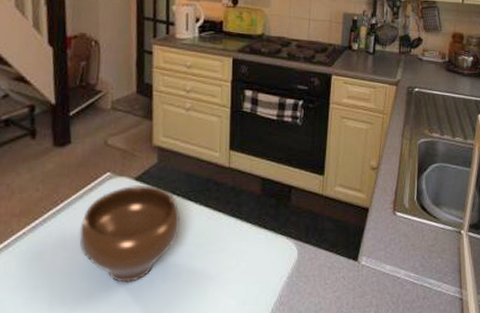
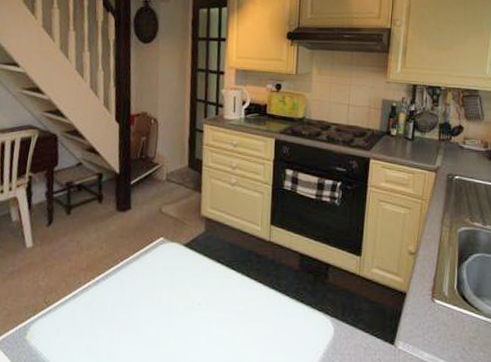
bowl: present [79,184,181,283] -> none [134,250,224,341]

